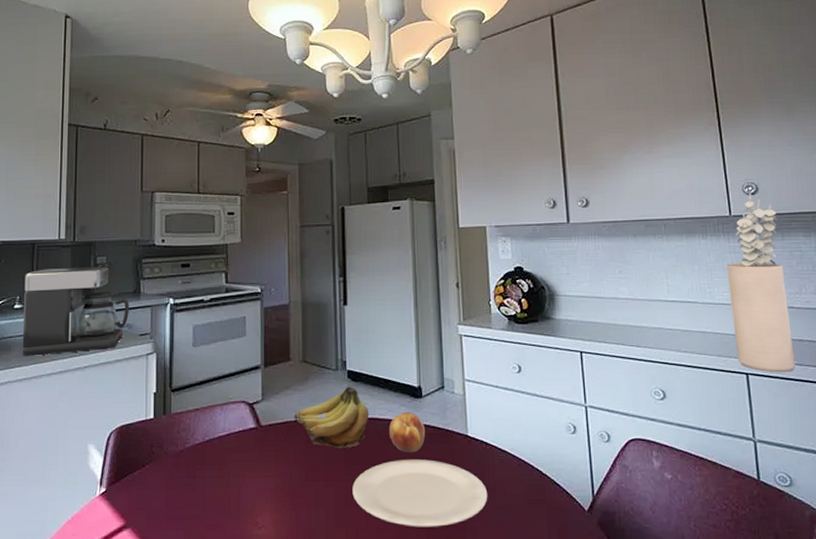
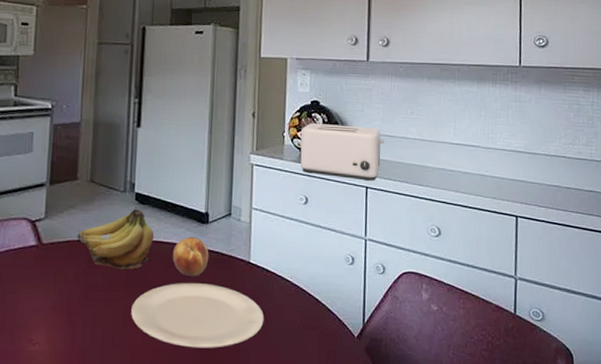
toaster: none [506,289,594,346] -> present [300,122,384,182]
vase: present [726,193,795,373] -> none [509,46,562,217]

